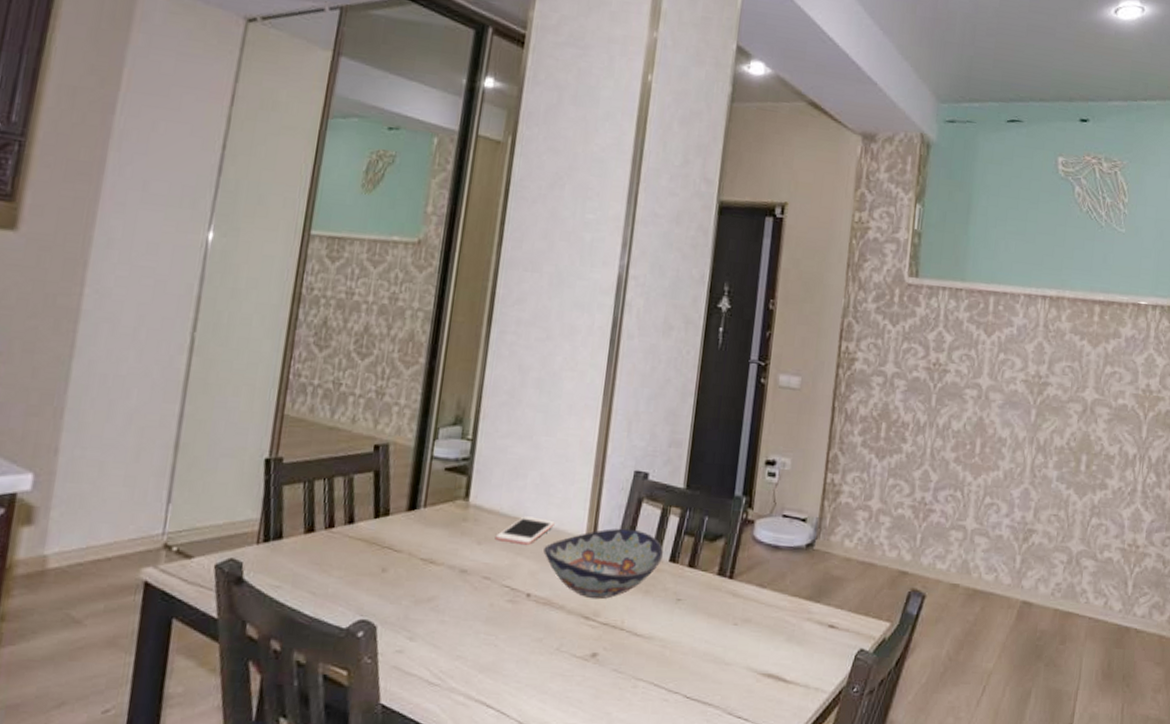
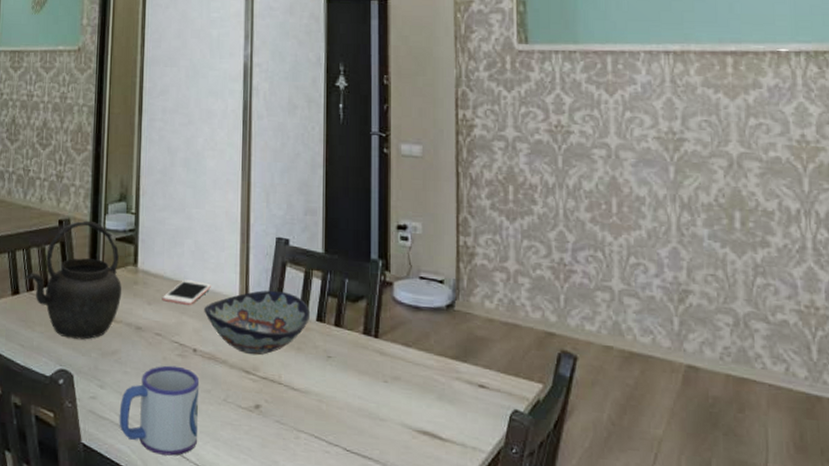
kettle: none [324,446,447,585] -> present [25,220,122,340]
mug: none [429,612,531,713] -> present [119,365,200,456]

